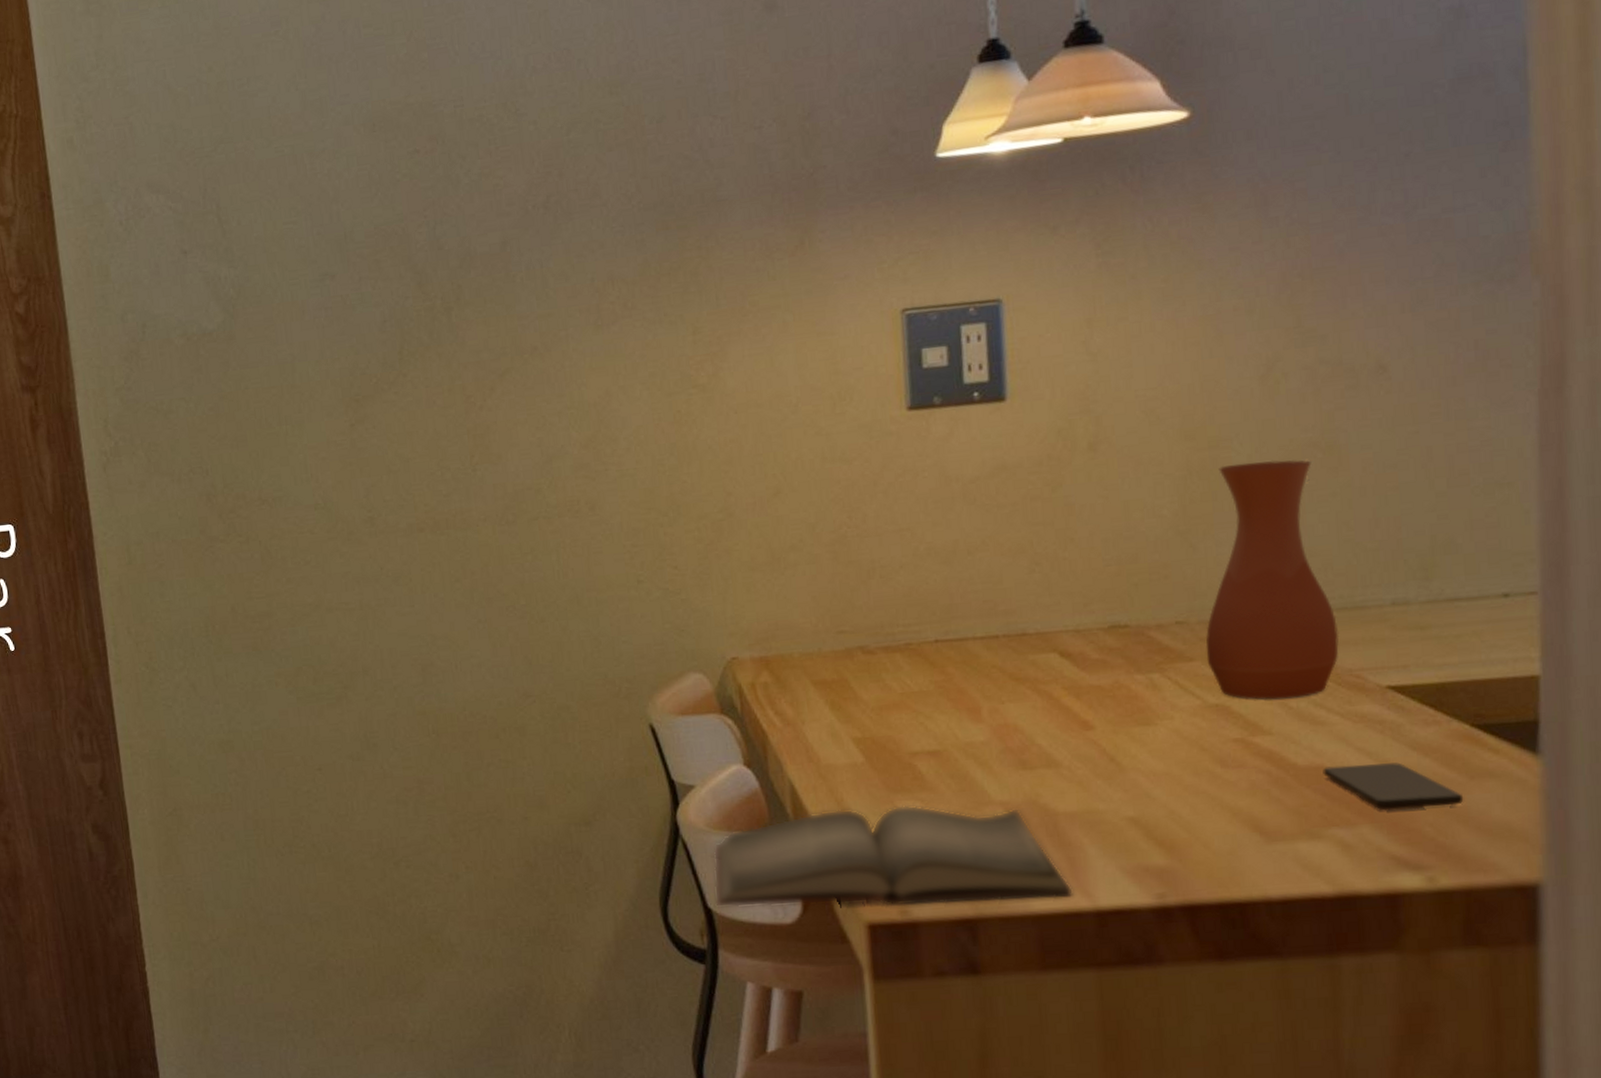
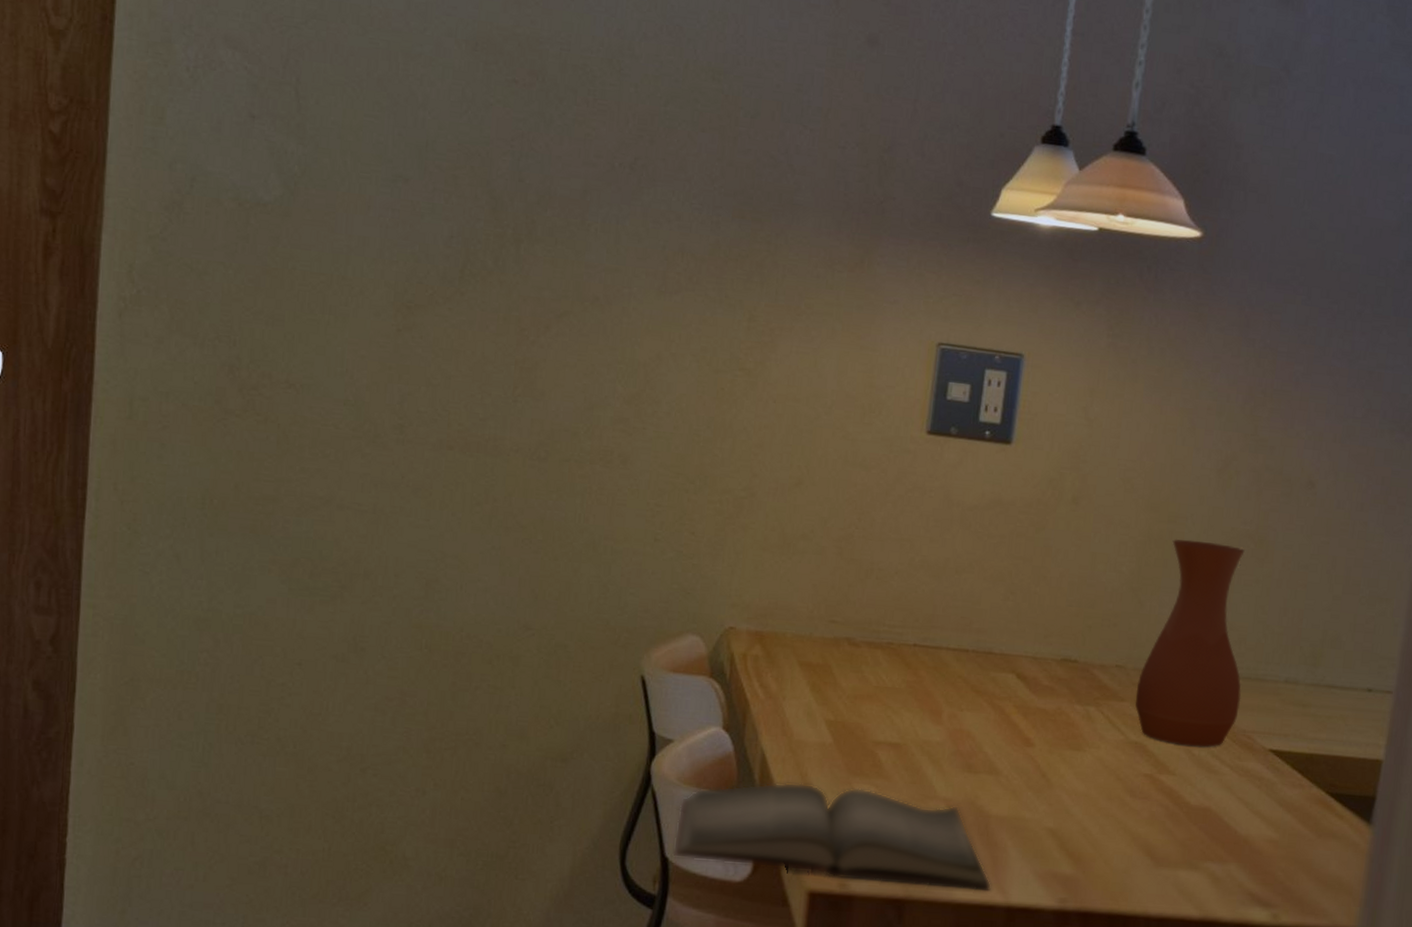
smartphone: present [1323,762,1464,811] -> none [1208,809,1311,857]

